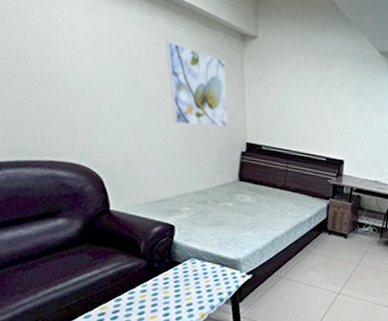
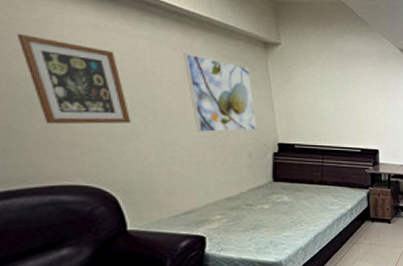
wall art: none [25,11,117,109] -> present [16,33,130,125]

